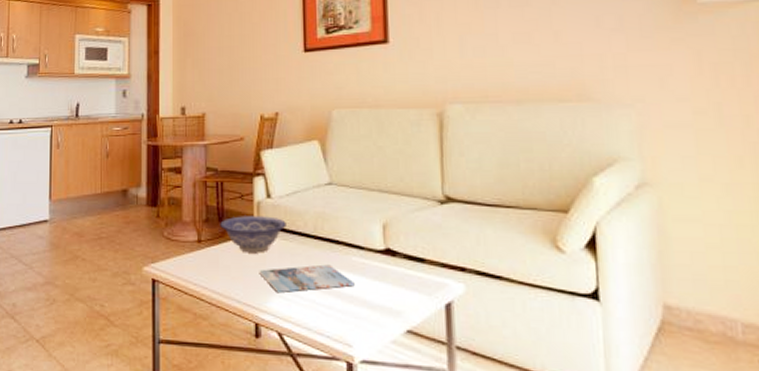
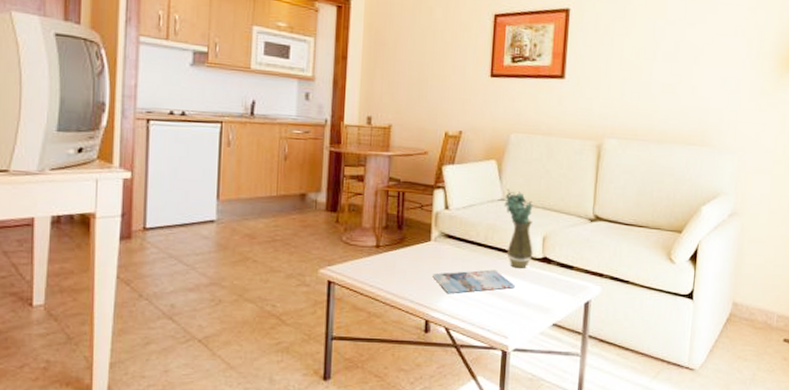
decorative bowl: present [220,216,286,253] -> none [399,224,461,259]
vase: none [333,172,373,262] -> present [504,189,533,268]

